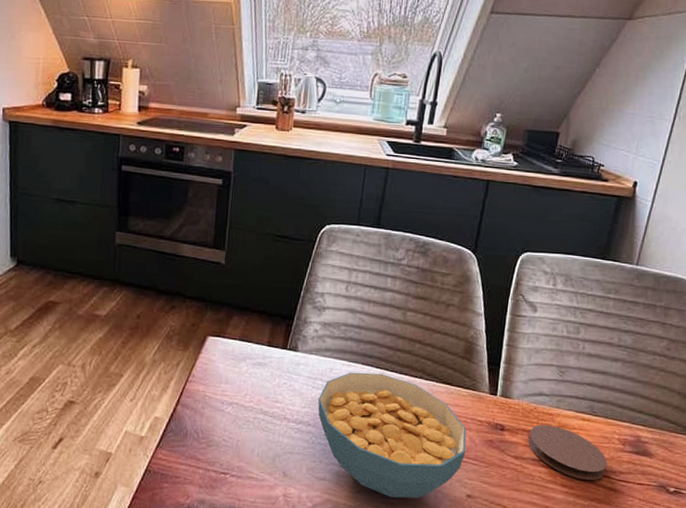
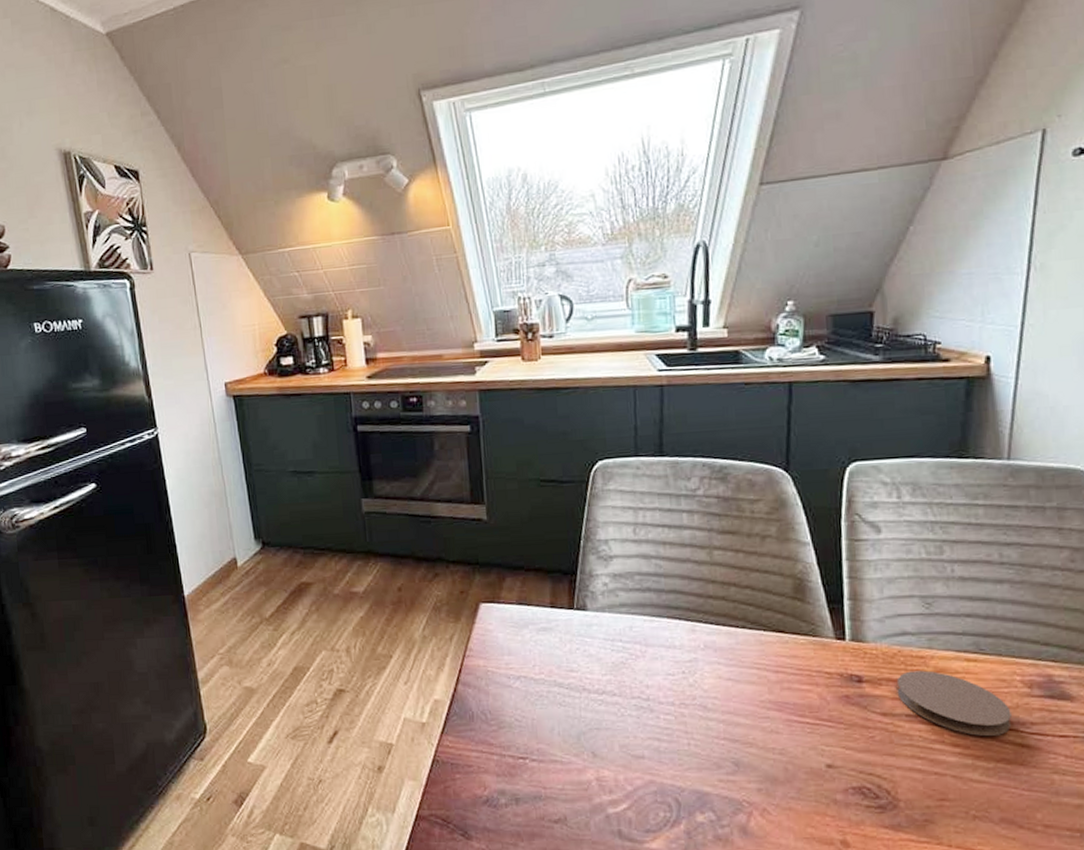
cereal bowl: present [318,372,467,498] -> none [621,626,817,774]

